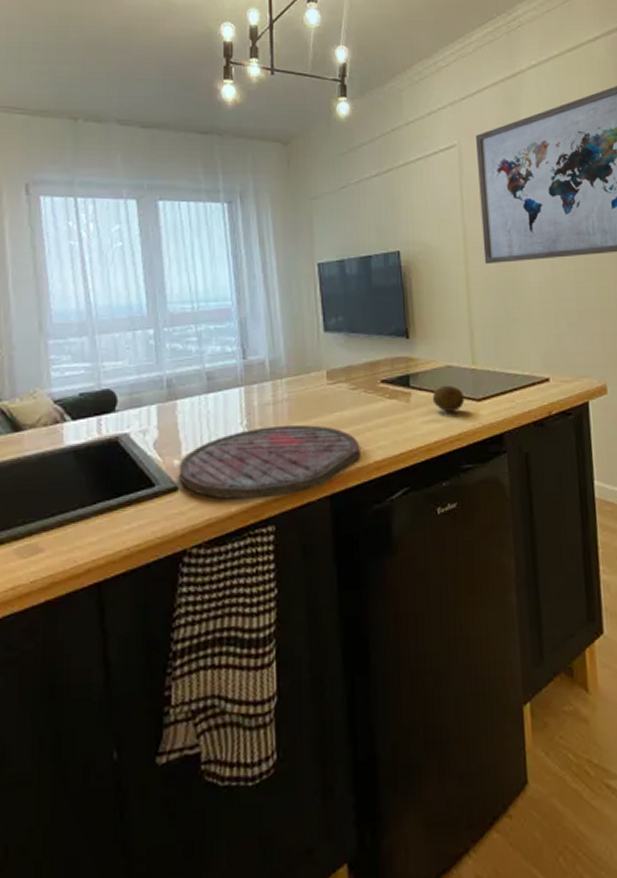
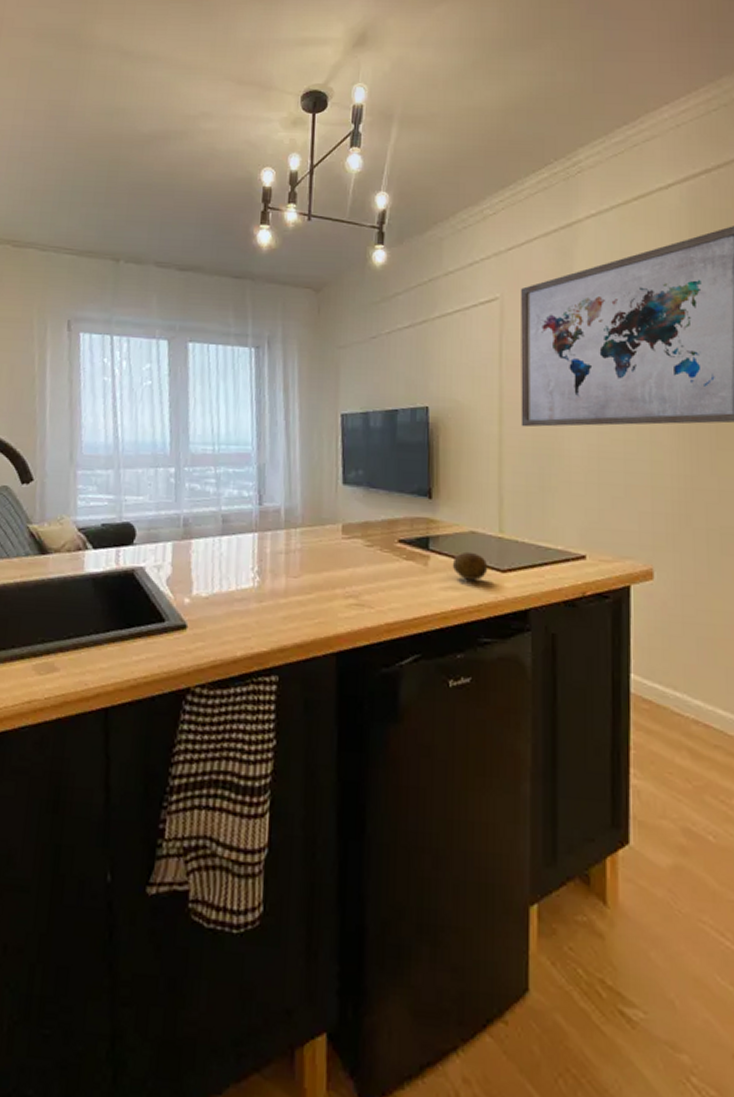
cutting board: present [179,424,360,500] -> none [188,575,371,648]

